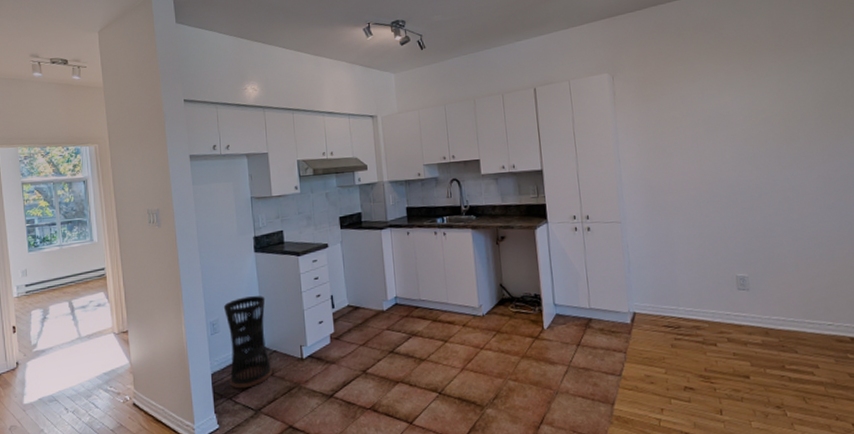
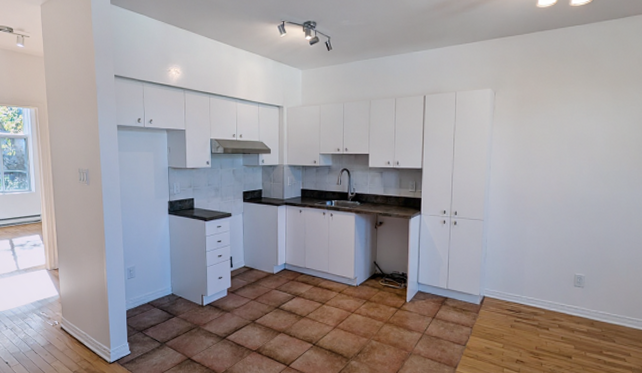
umbrella stand: present [223,296,272,389] -> none [139,251,177,325]

